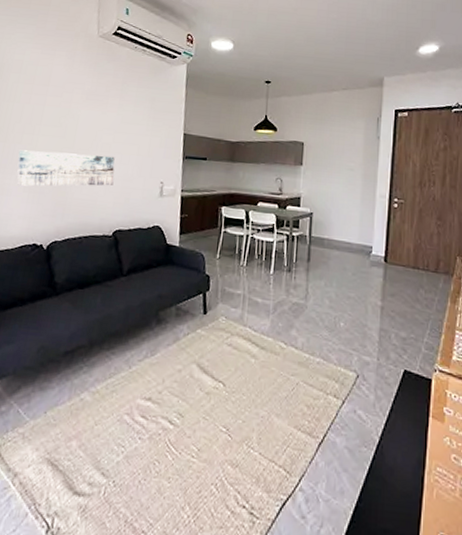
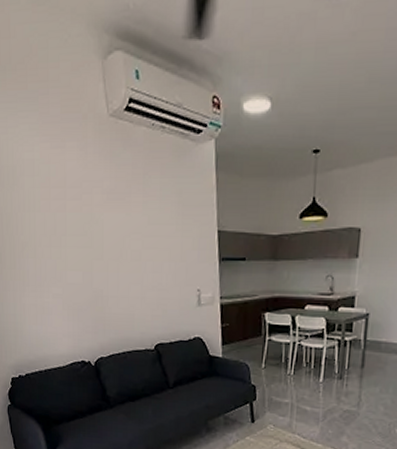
wall art: present [17,149,115,186] -> none [50,264,149,304]

